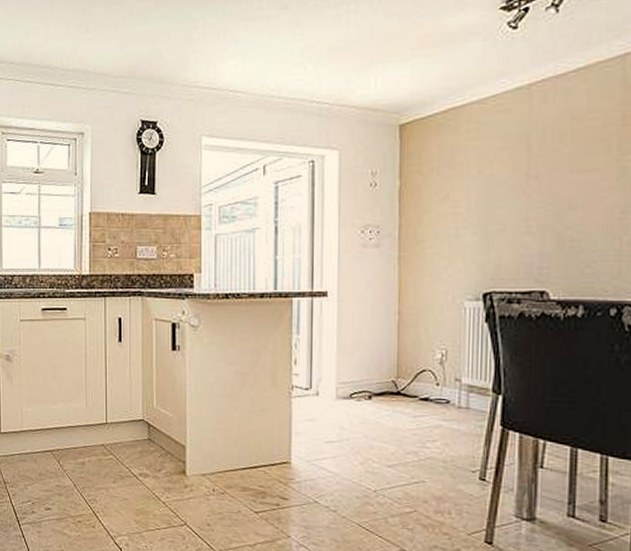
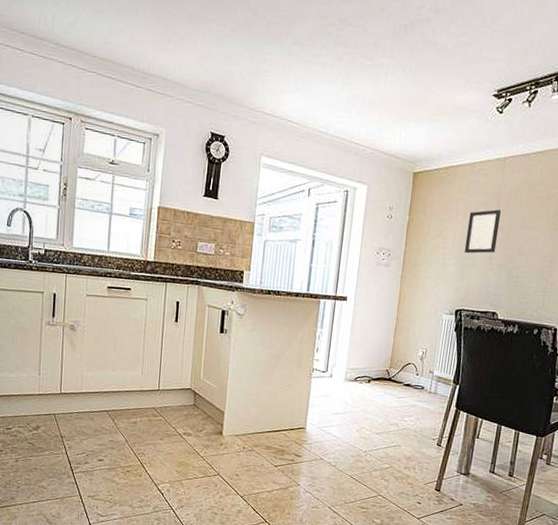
picture frame: none [485,153,535,218] -> present [464,209,502,254]

